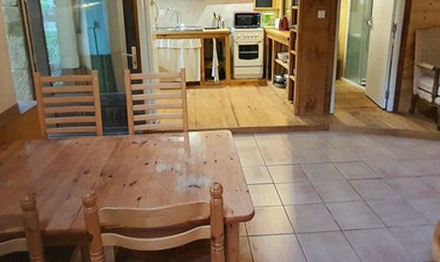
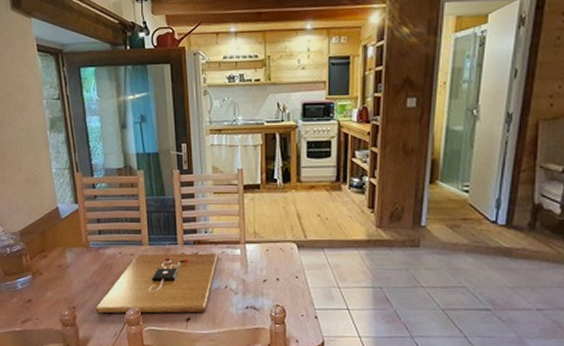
cutting board: none [54,141,165,198] -> present [96,253,219,314]

